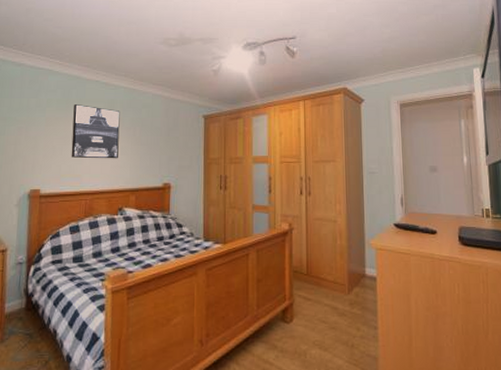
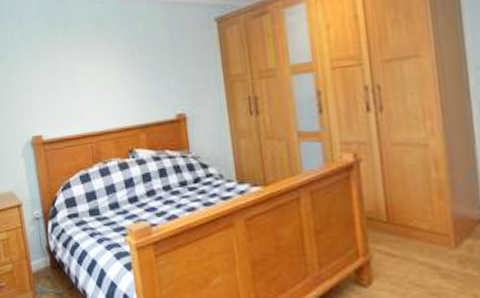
wall art: present [71,104,120,159] -> none [60,28,119,95]

